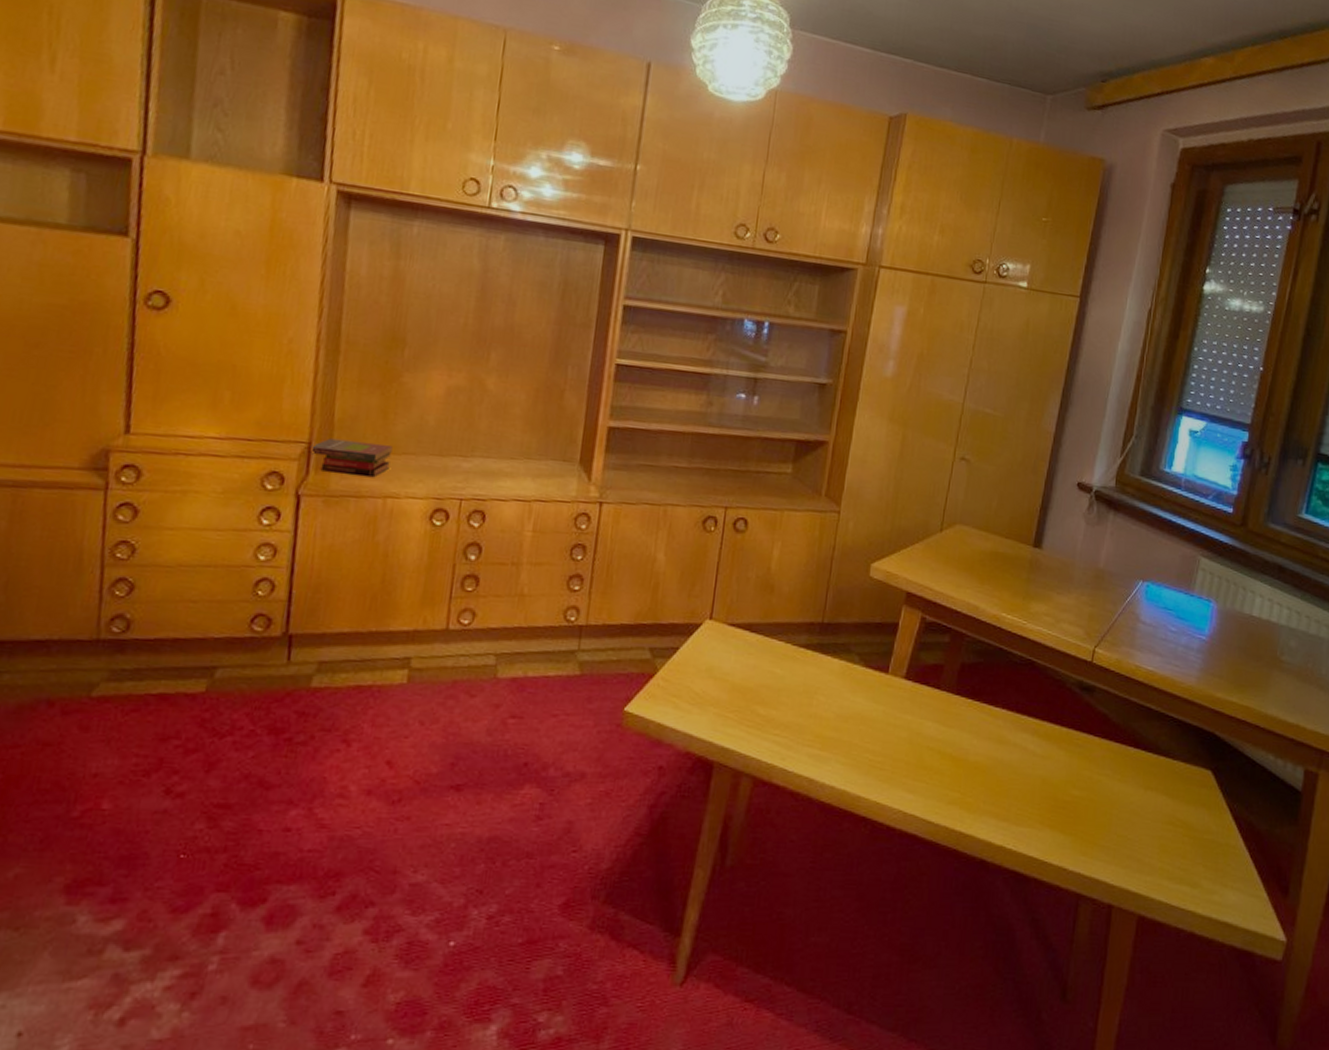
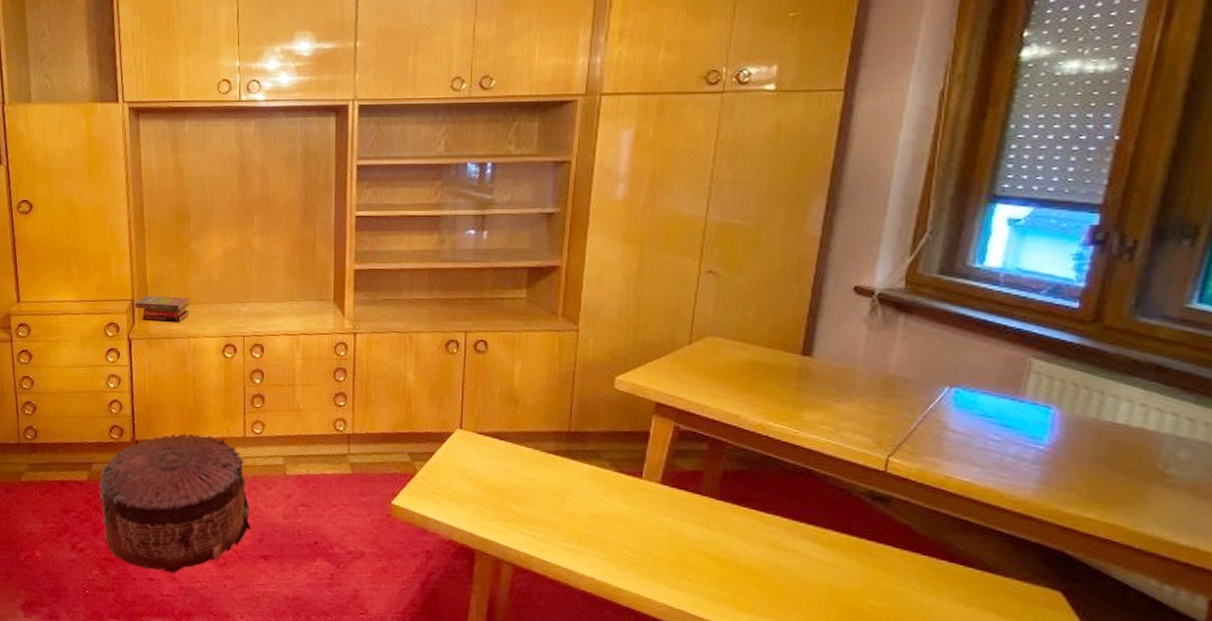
pouf: none [221,624,444,818] -> present [99,433,251,573]

